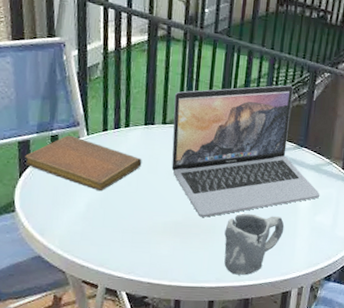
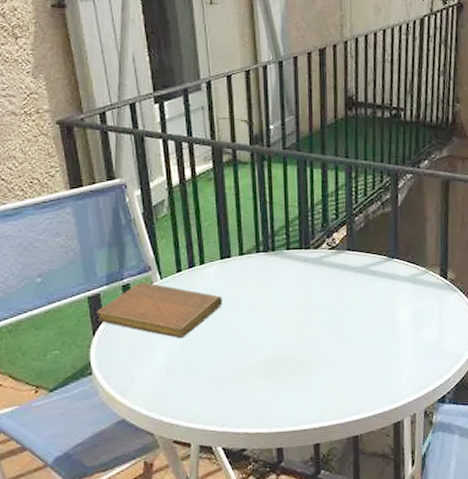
laptop: present [171,85,320,217] -> none [248,193,420,351]
mug: present [224,213,285,275] -> none [321,338,386,411]

